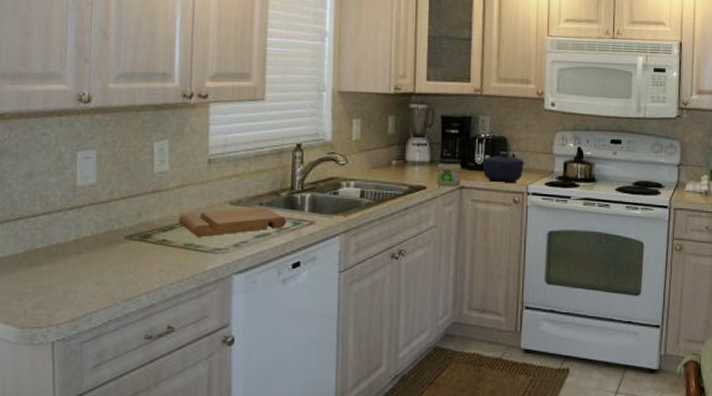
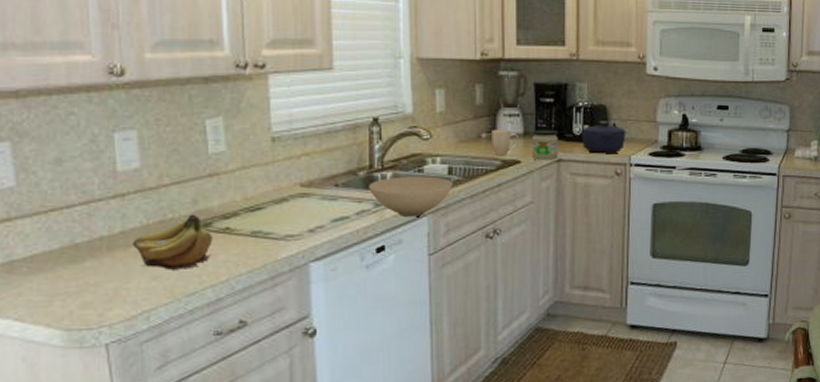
fruit: none [83,226,151,276] -> present [132,214,213,270]
cutting board: present [178,207,287,237] -> none [242,188,368,223]
bowl: none [289,198,364,237] -> present [369,176,453,218]
mug: none [401,157,426,181] -> present [492,129,519,155]

